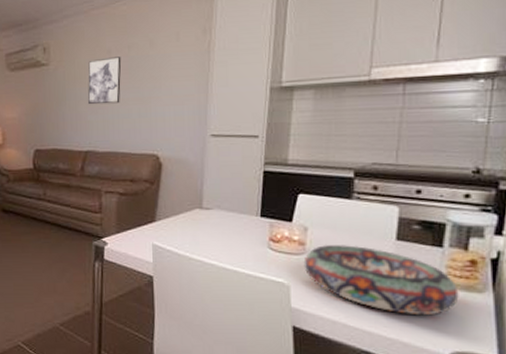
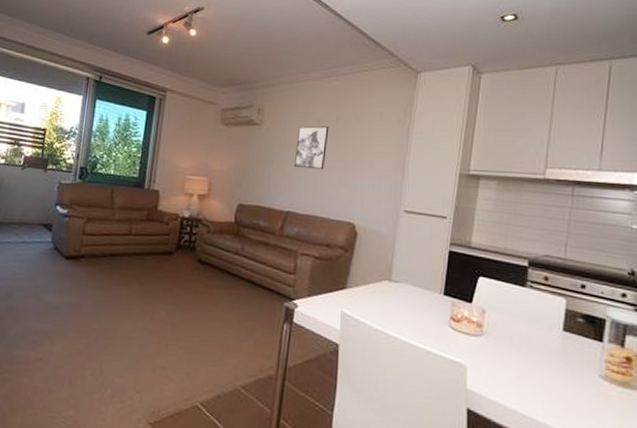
decorative bowl: present [304,245,459,316] -> none [480,329,616,409]

